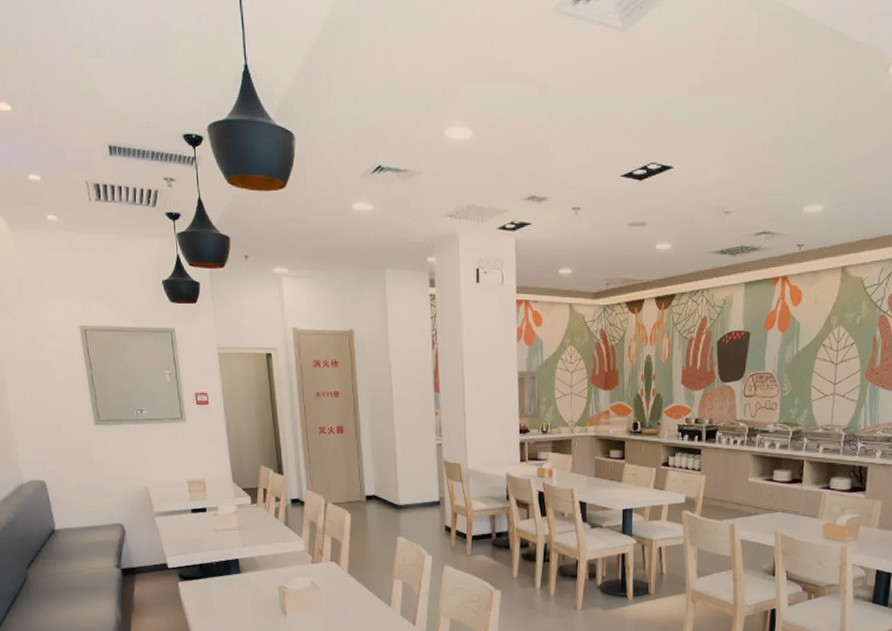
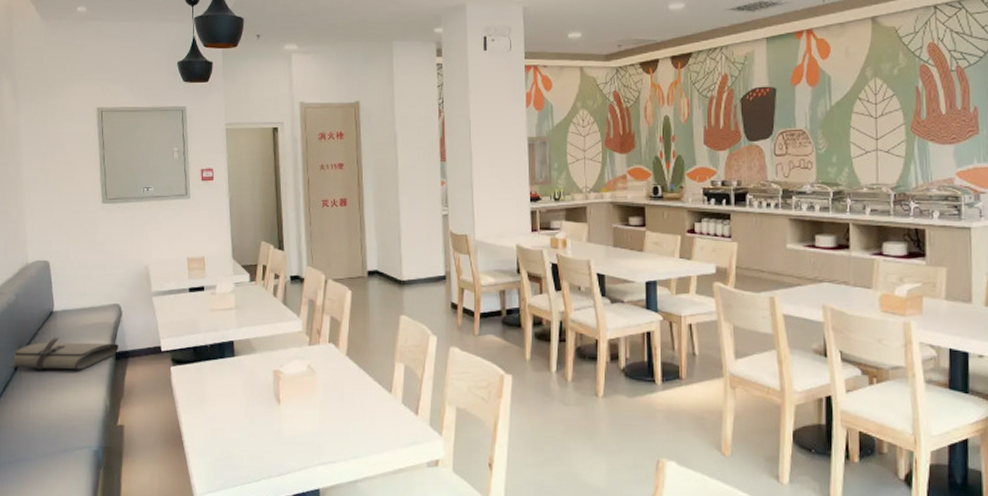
tool roll: none [16,554,125,585] -> present [10,337,118,370]

